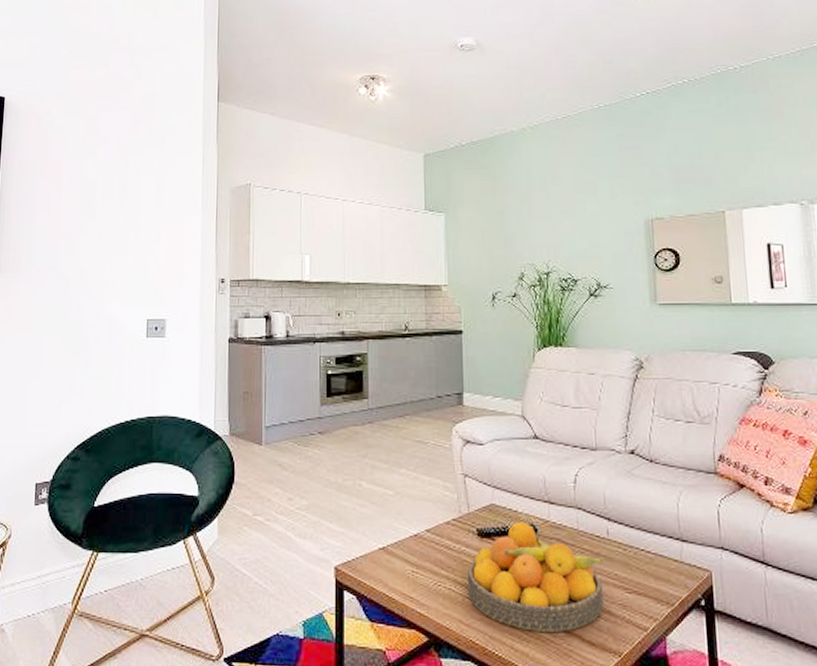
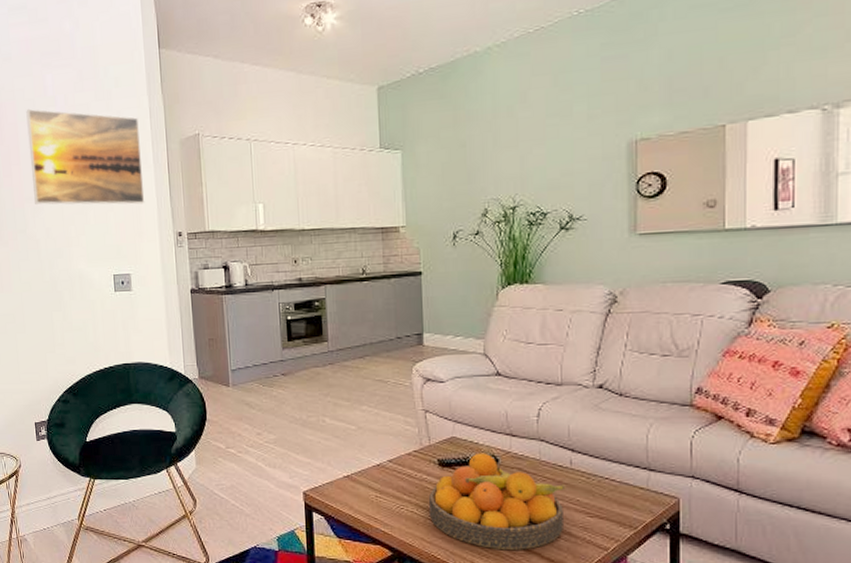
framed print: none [70,147,190,248] -> present [26,109,145,205]

